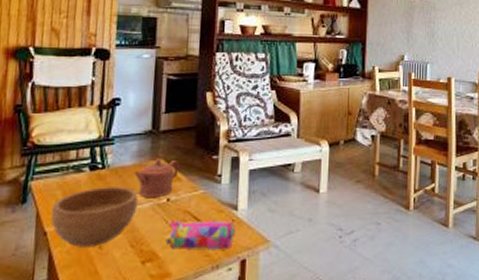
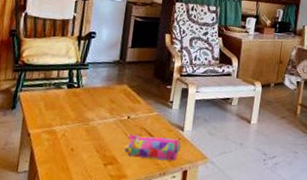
bowl: present [50,186,138,247] -> none [34,101,105,149]
teapot: present [134,158,179,197] -> none [103,83,140,115]

